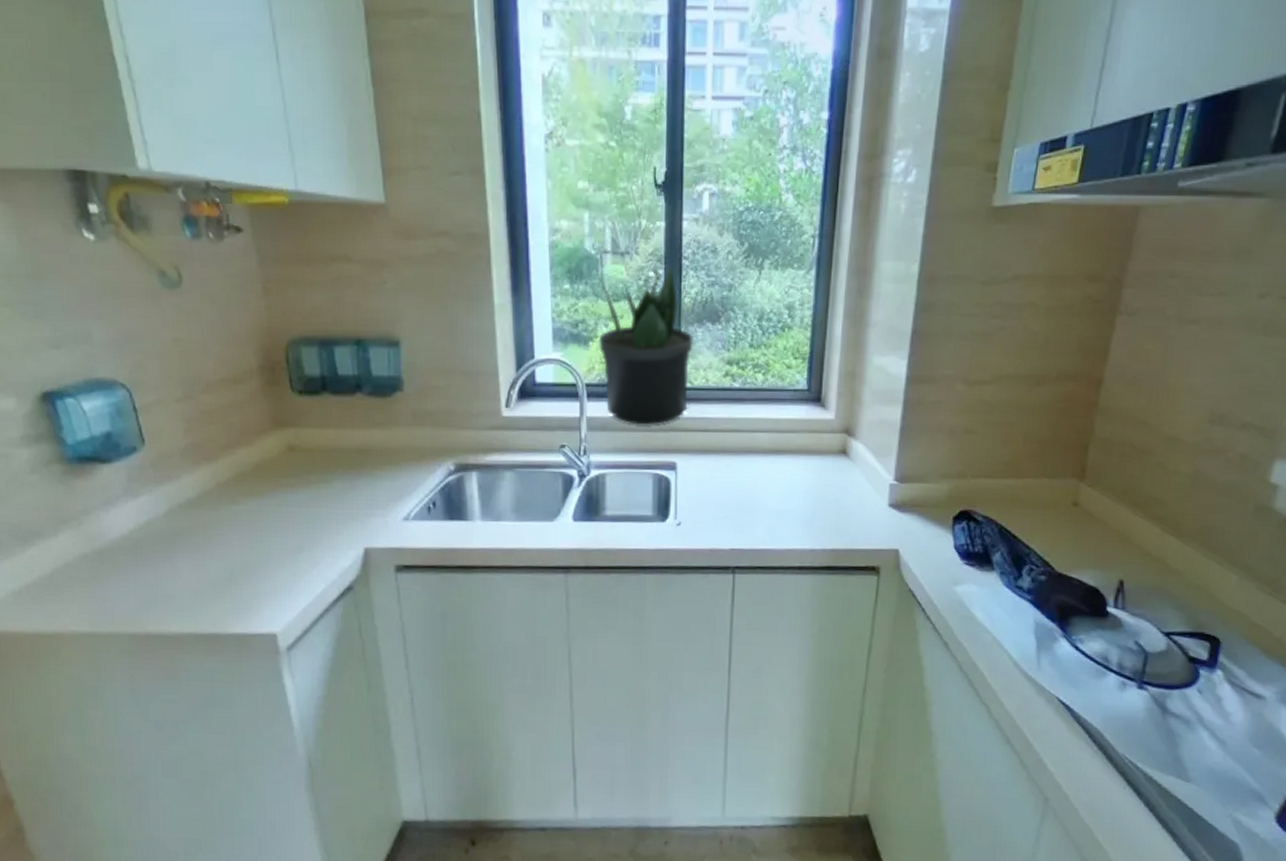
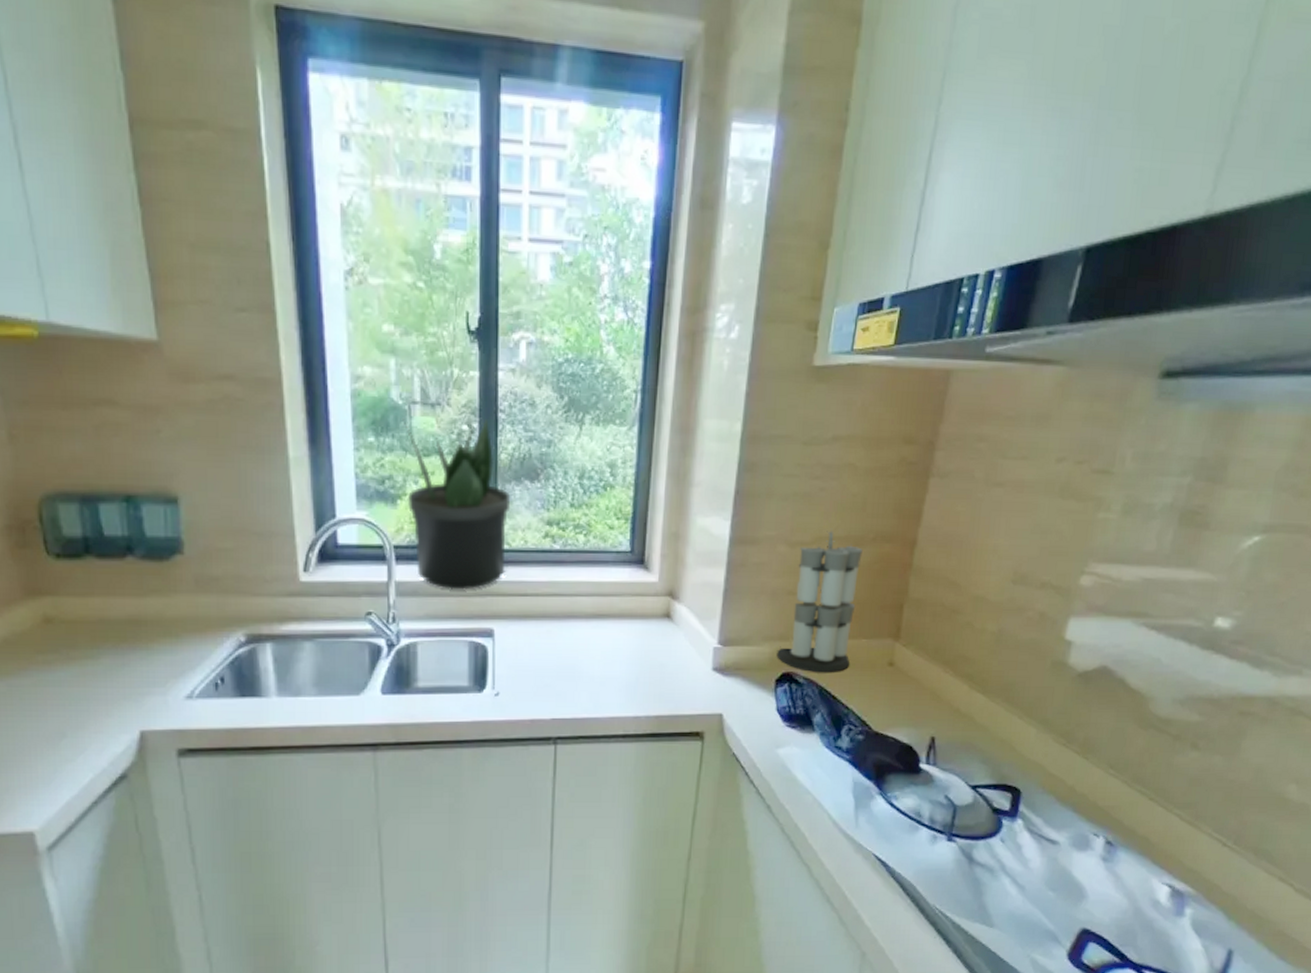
spice rack: none [954,367,1044,511] -> present [776,528,862,672]

